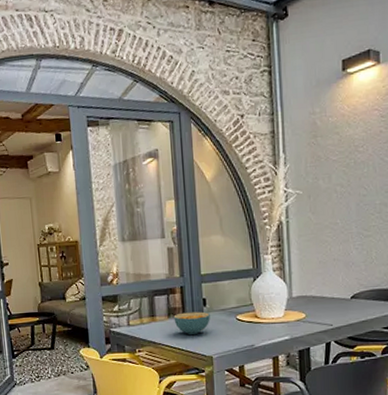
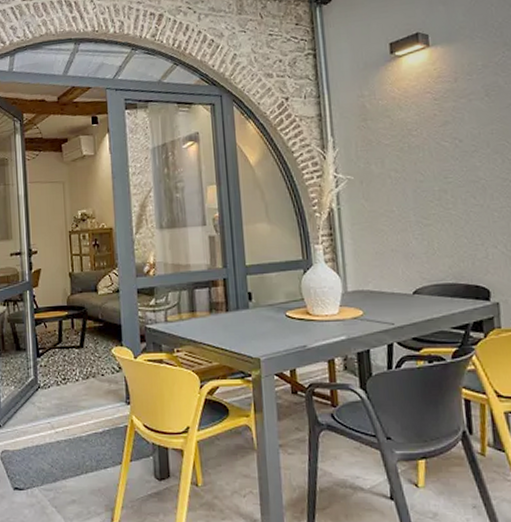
cereal bowl: present [173,311,210,335] -> none [216,307,257,333]

